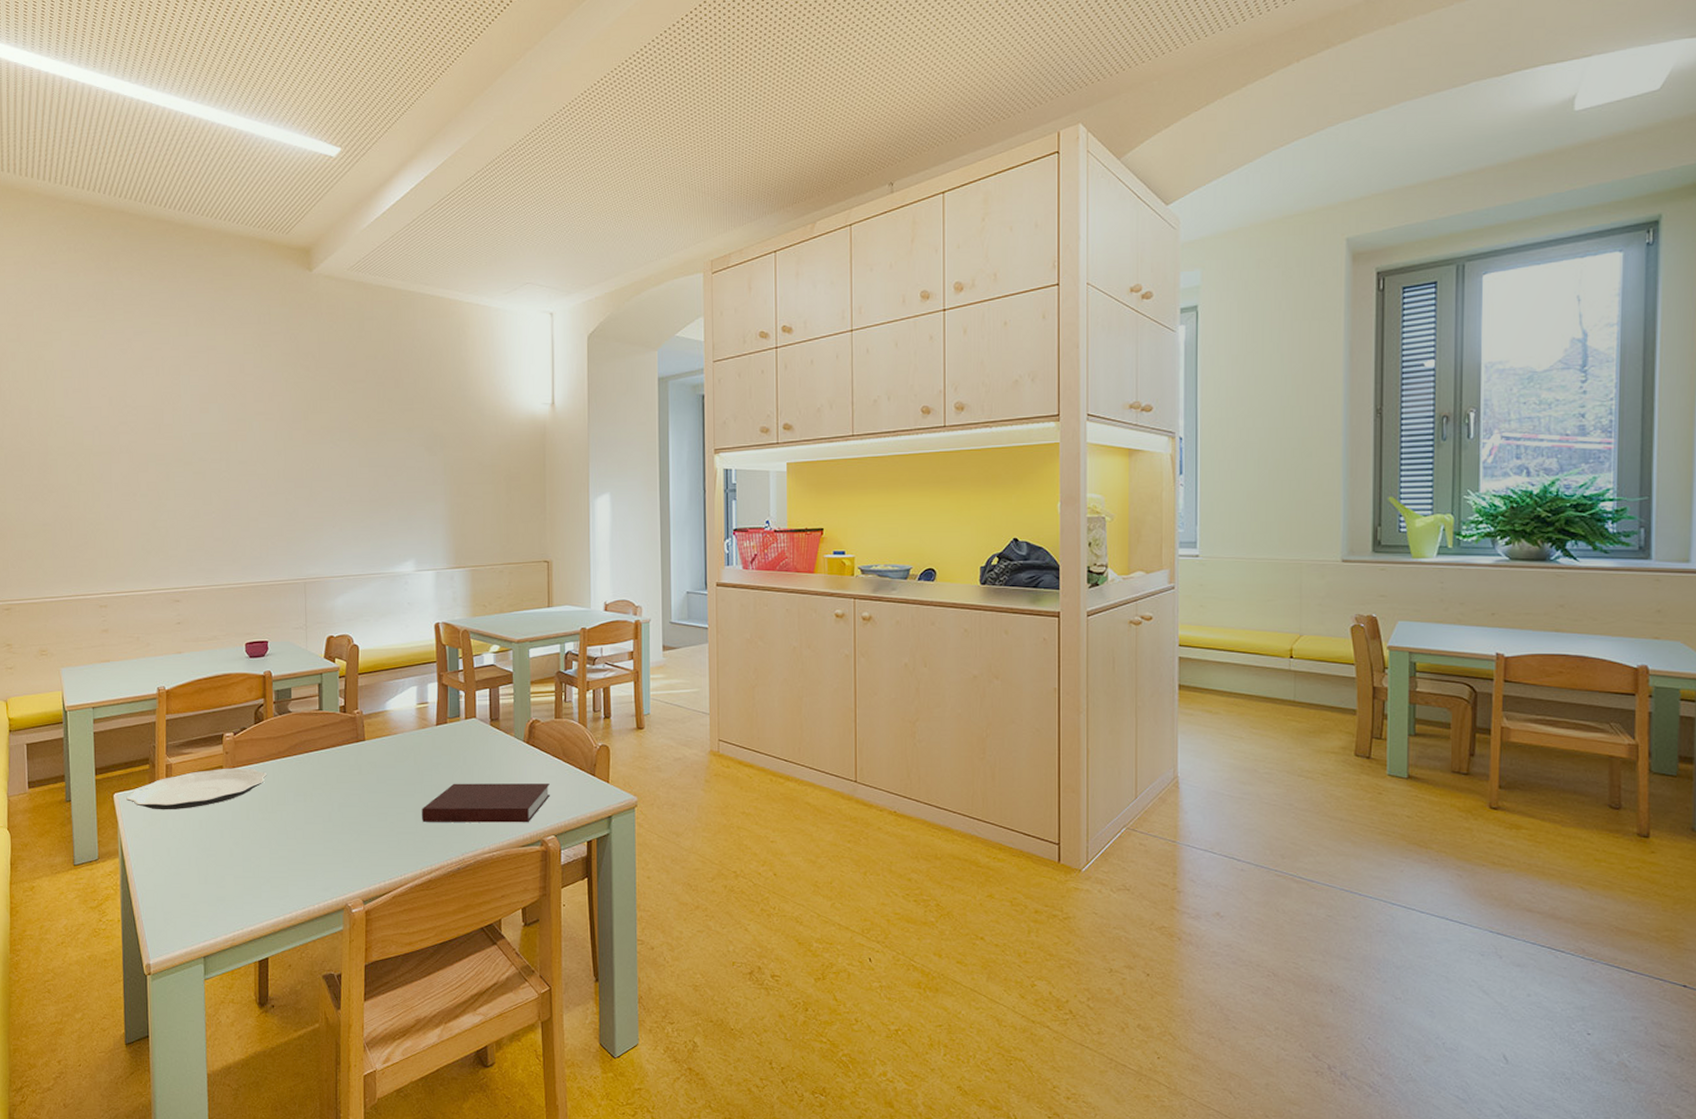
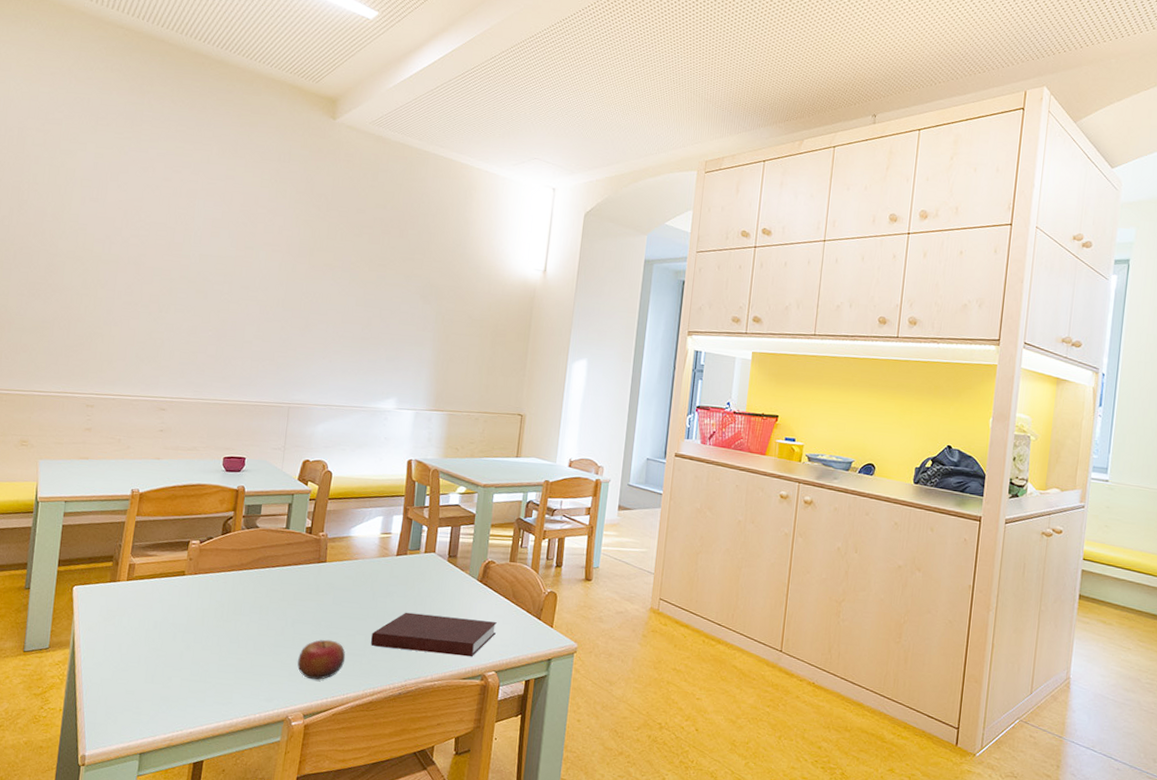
plate: present [126,768,267,810] -> none [85,573,227,609]
apple: none [350,820,398,864] -> present [297,639,346,680]

